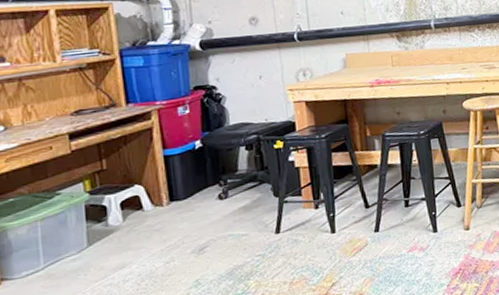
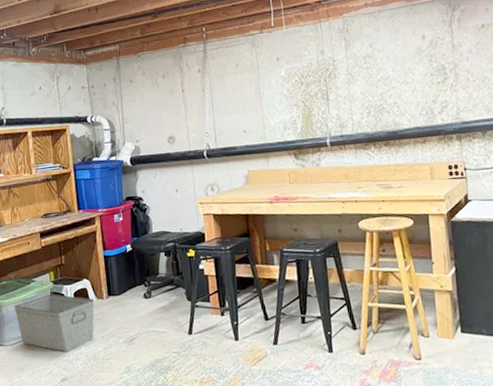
storage bin: none [28,206,151,275] -> present [14,294,95,352]

